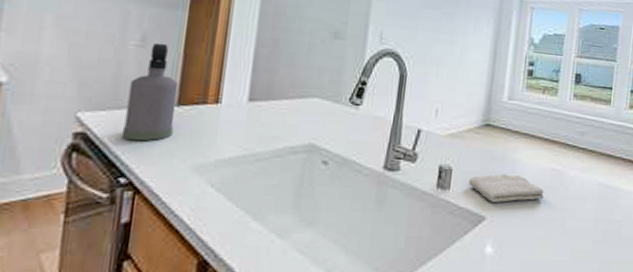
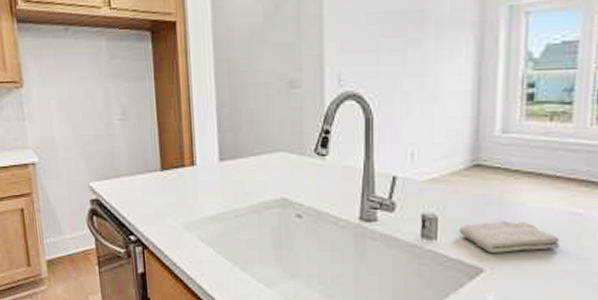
spray bottle: present [121,42,179,142] -> none [121,115,162,204]

